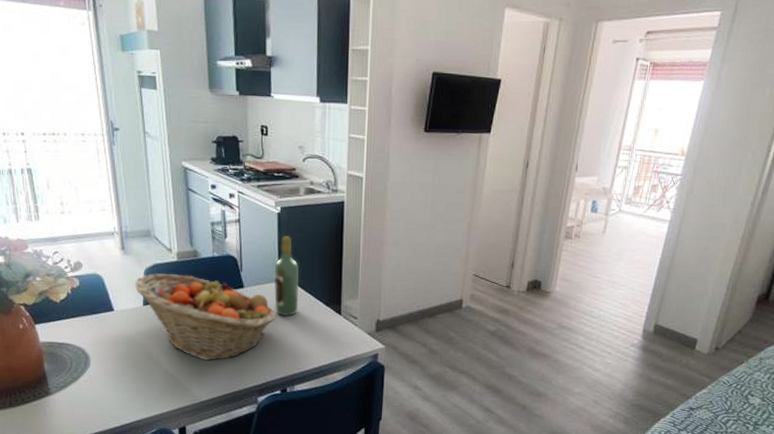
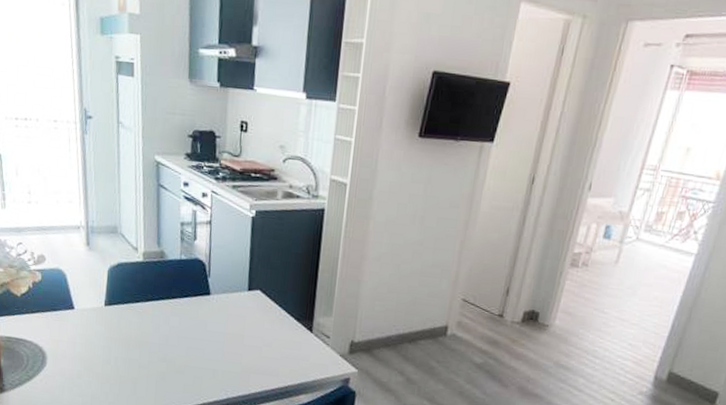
fruit basket: present [135,272,277,361] -> none [98,272,244,371]
wine bottle: present [273,236,299,316] -> none [241,242,271,329]

